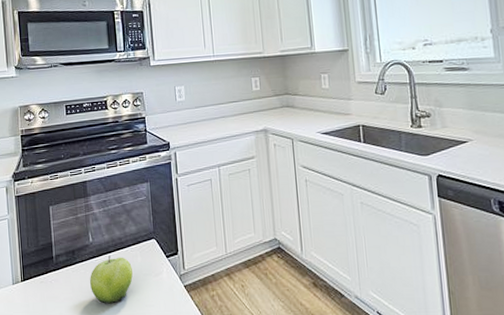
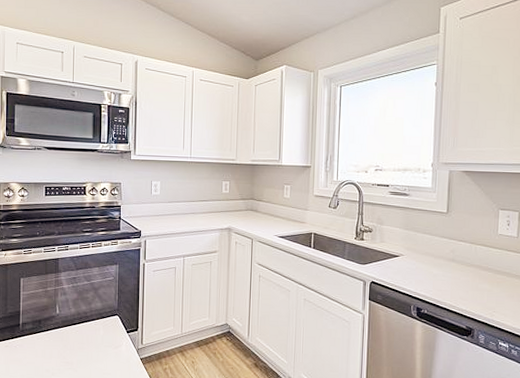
fruit: present [90,255,133,304] -> none [53,326,94,370]

